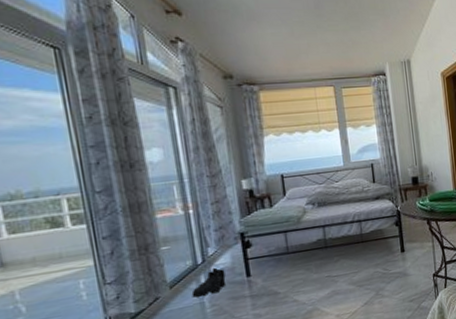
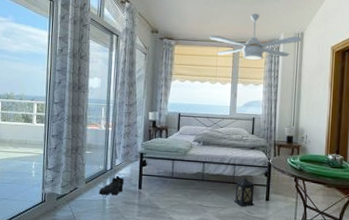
ceiling fan: none [301,42,409,99] -> present [209,13,301,61]
lantern: none [364,231,390,266] -> present [234,176,255,207]

